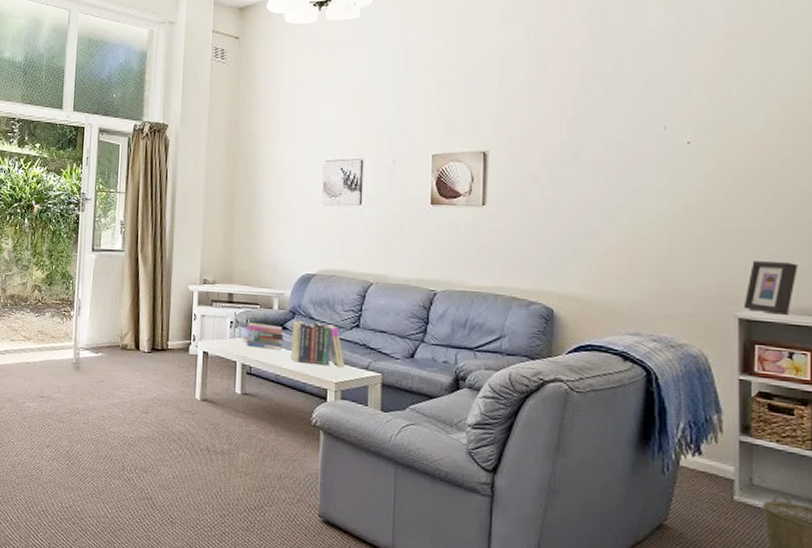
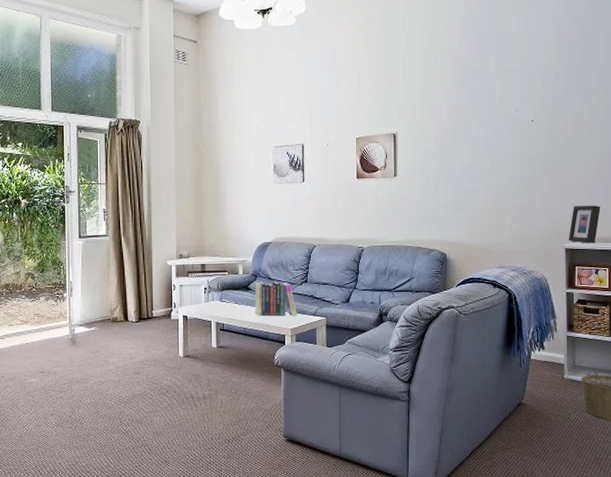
books: present [242,322,284,351] -> none [215,287,249,308]

